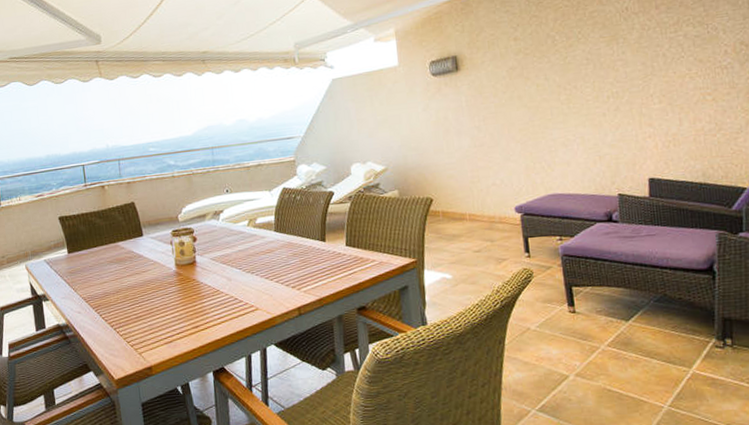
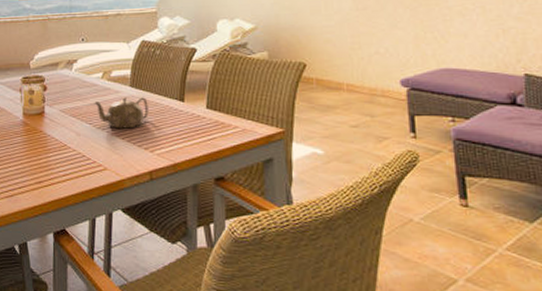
teapot: none [242,240,294,271] -> present [94,97,148,129]

